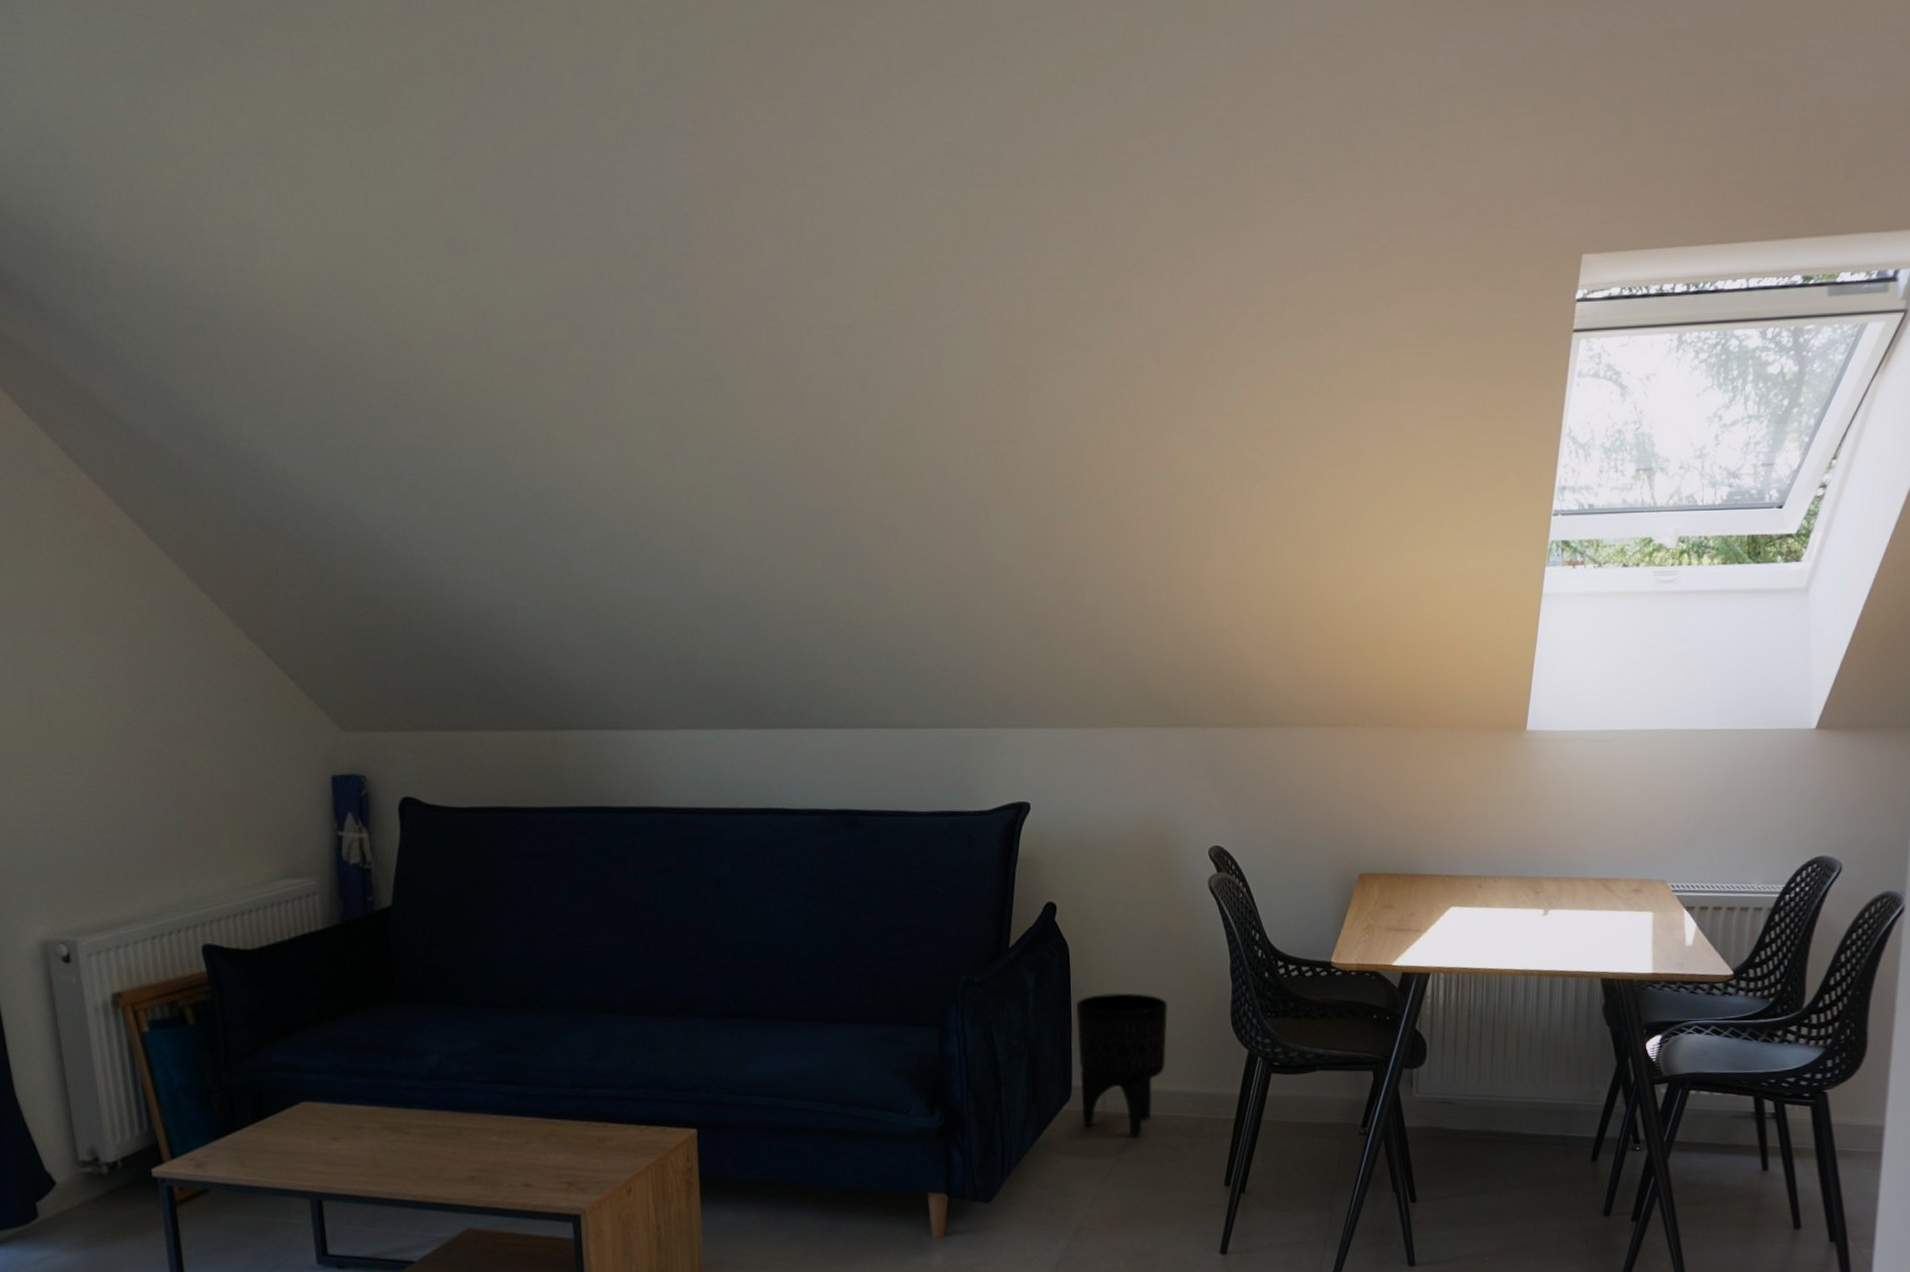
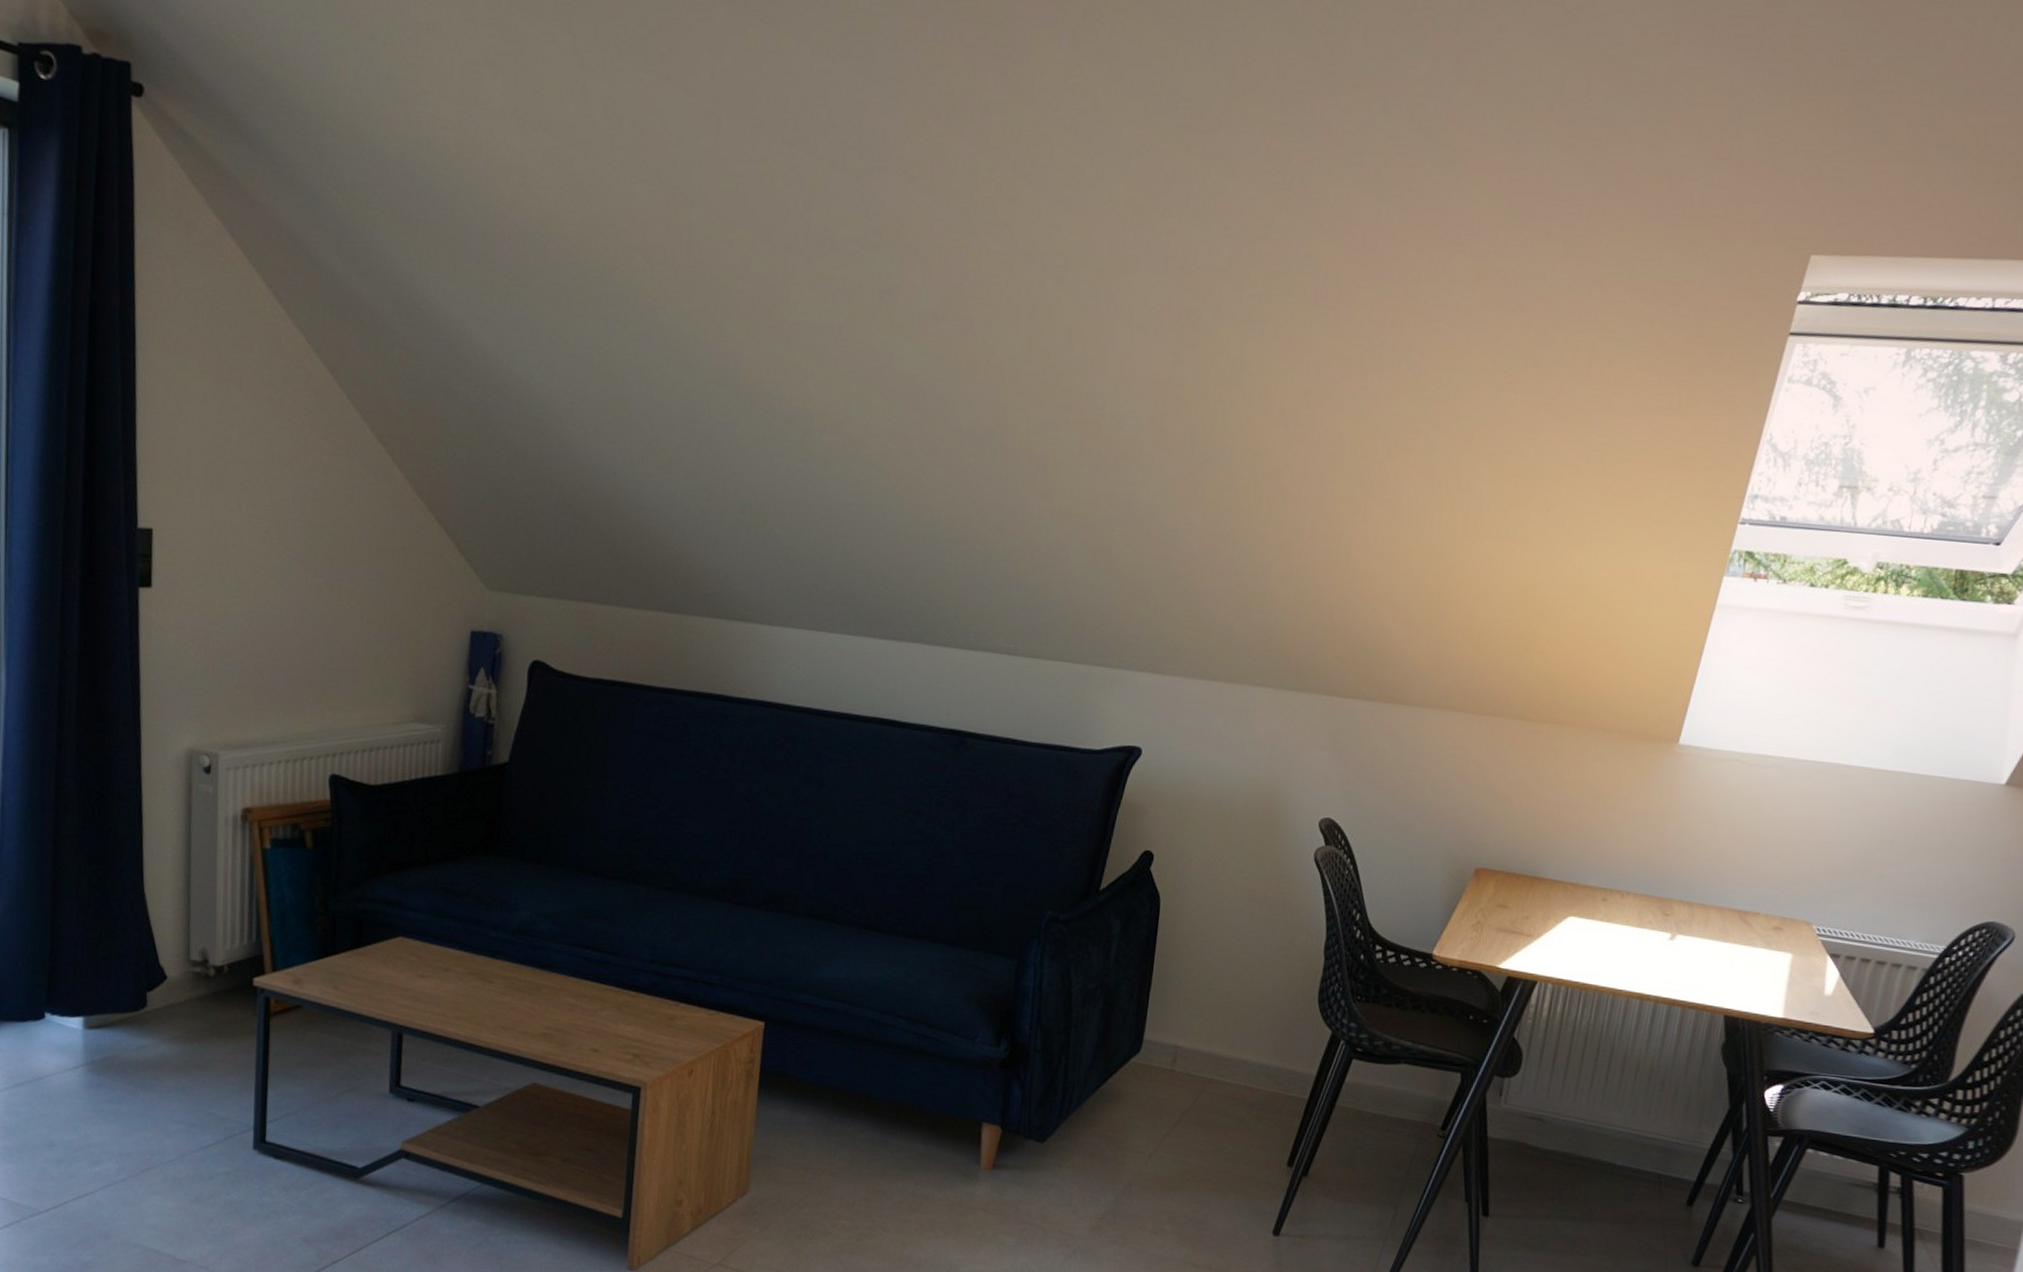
planter: present [1075,992,1168,1137] -> none [1148,950,1254,1101]

